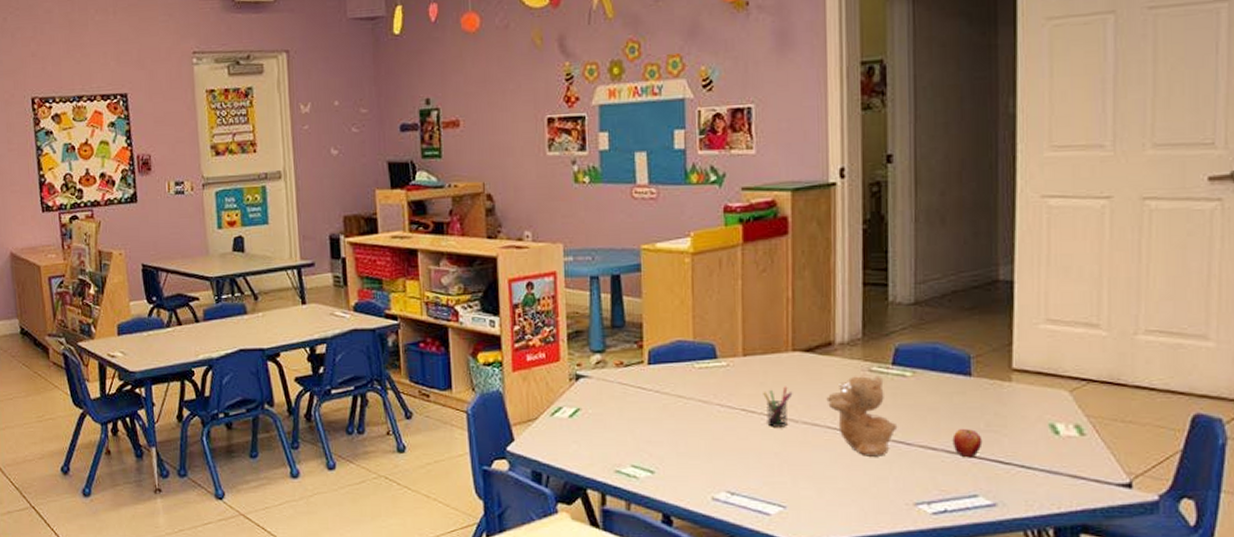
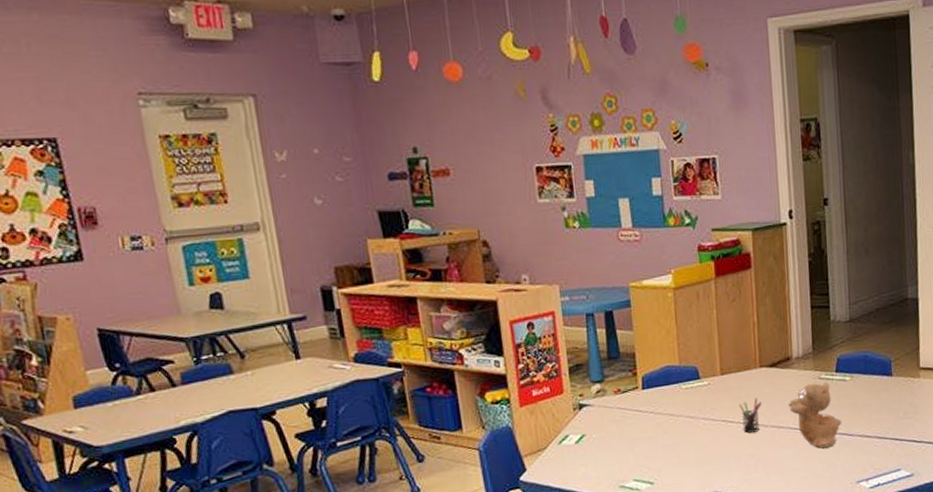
apple: present [952,428,983,458] -> none [881,417,902,441]

